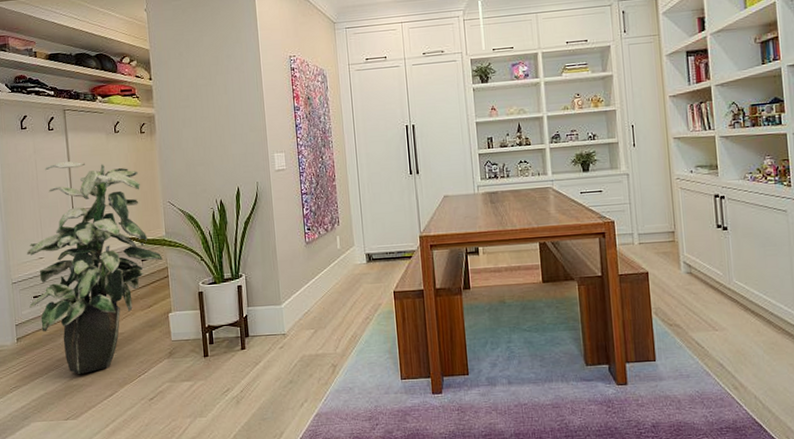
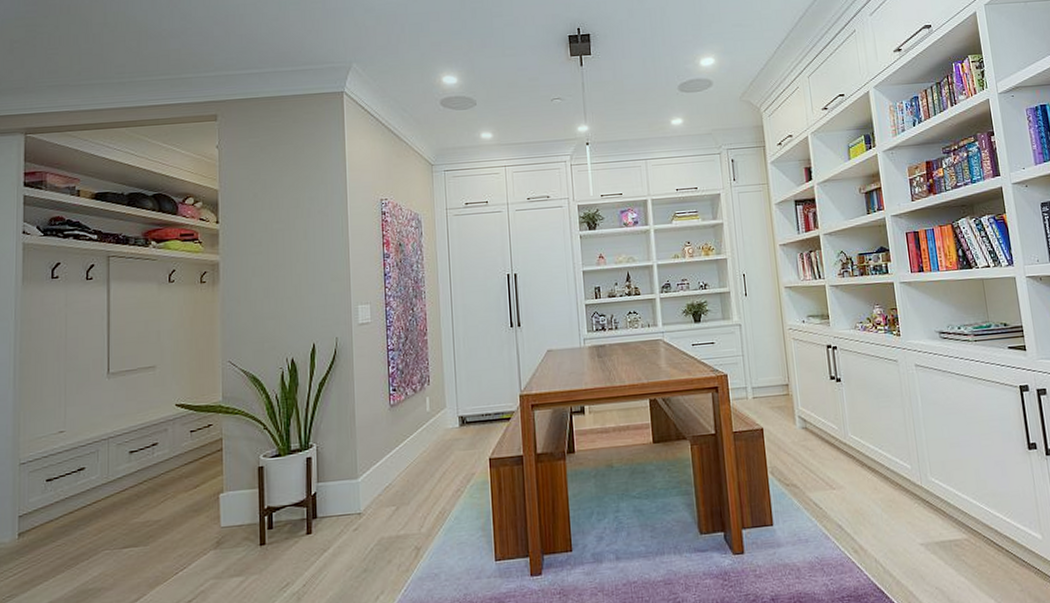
indoor plant: present [26,161,163,374] -> none [40,315,217,575]

